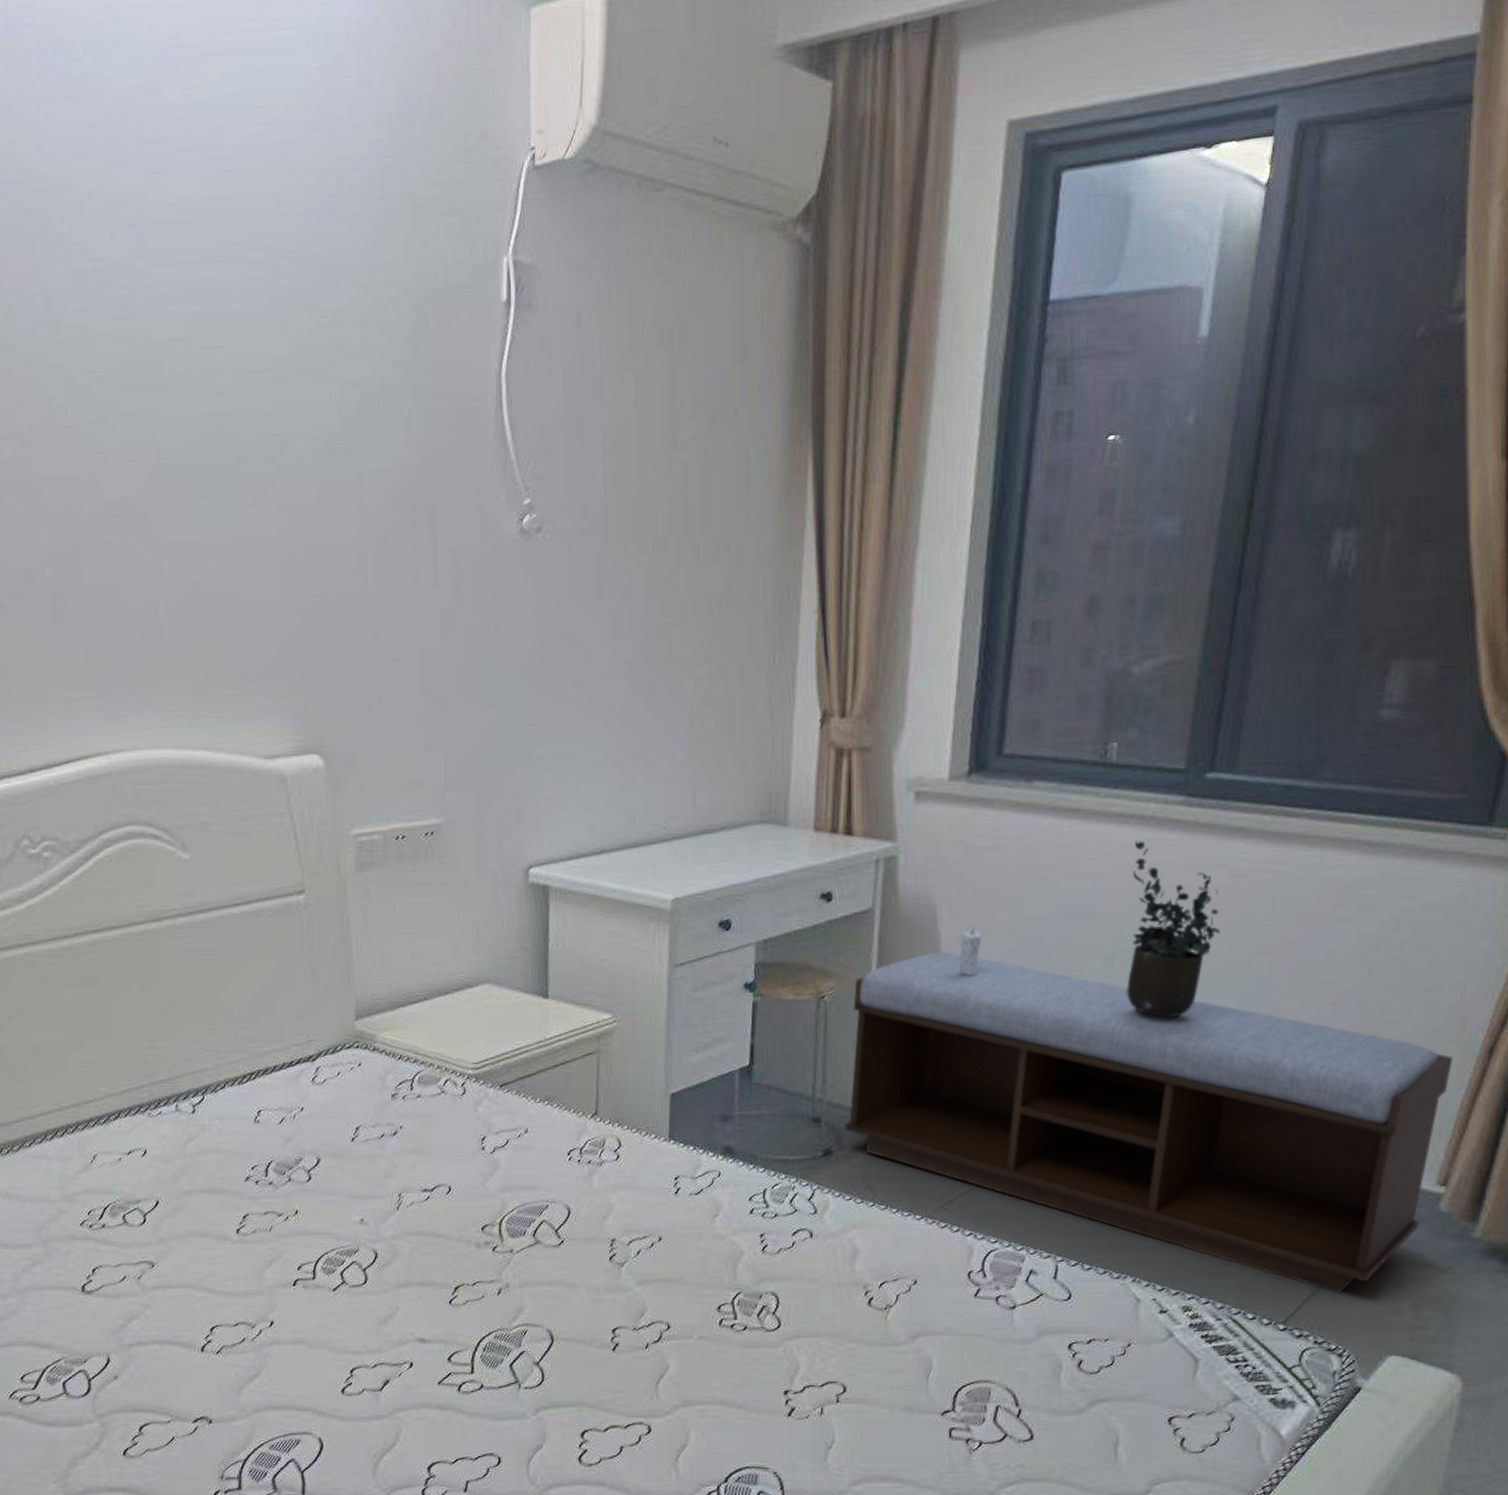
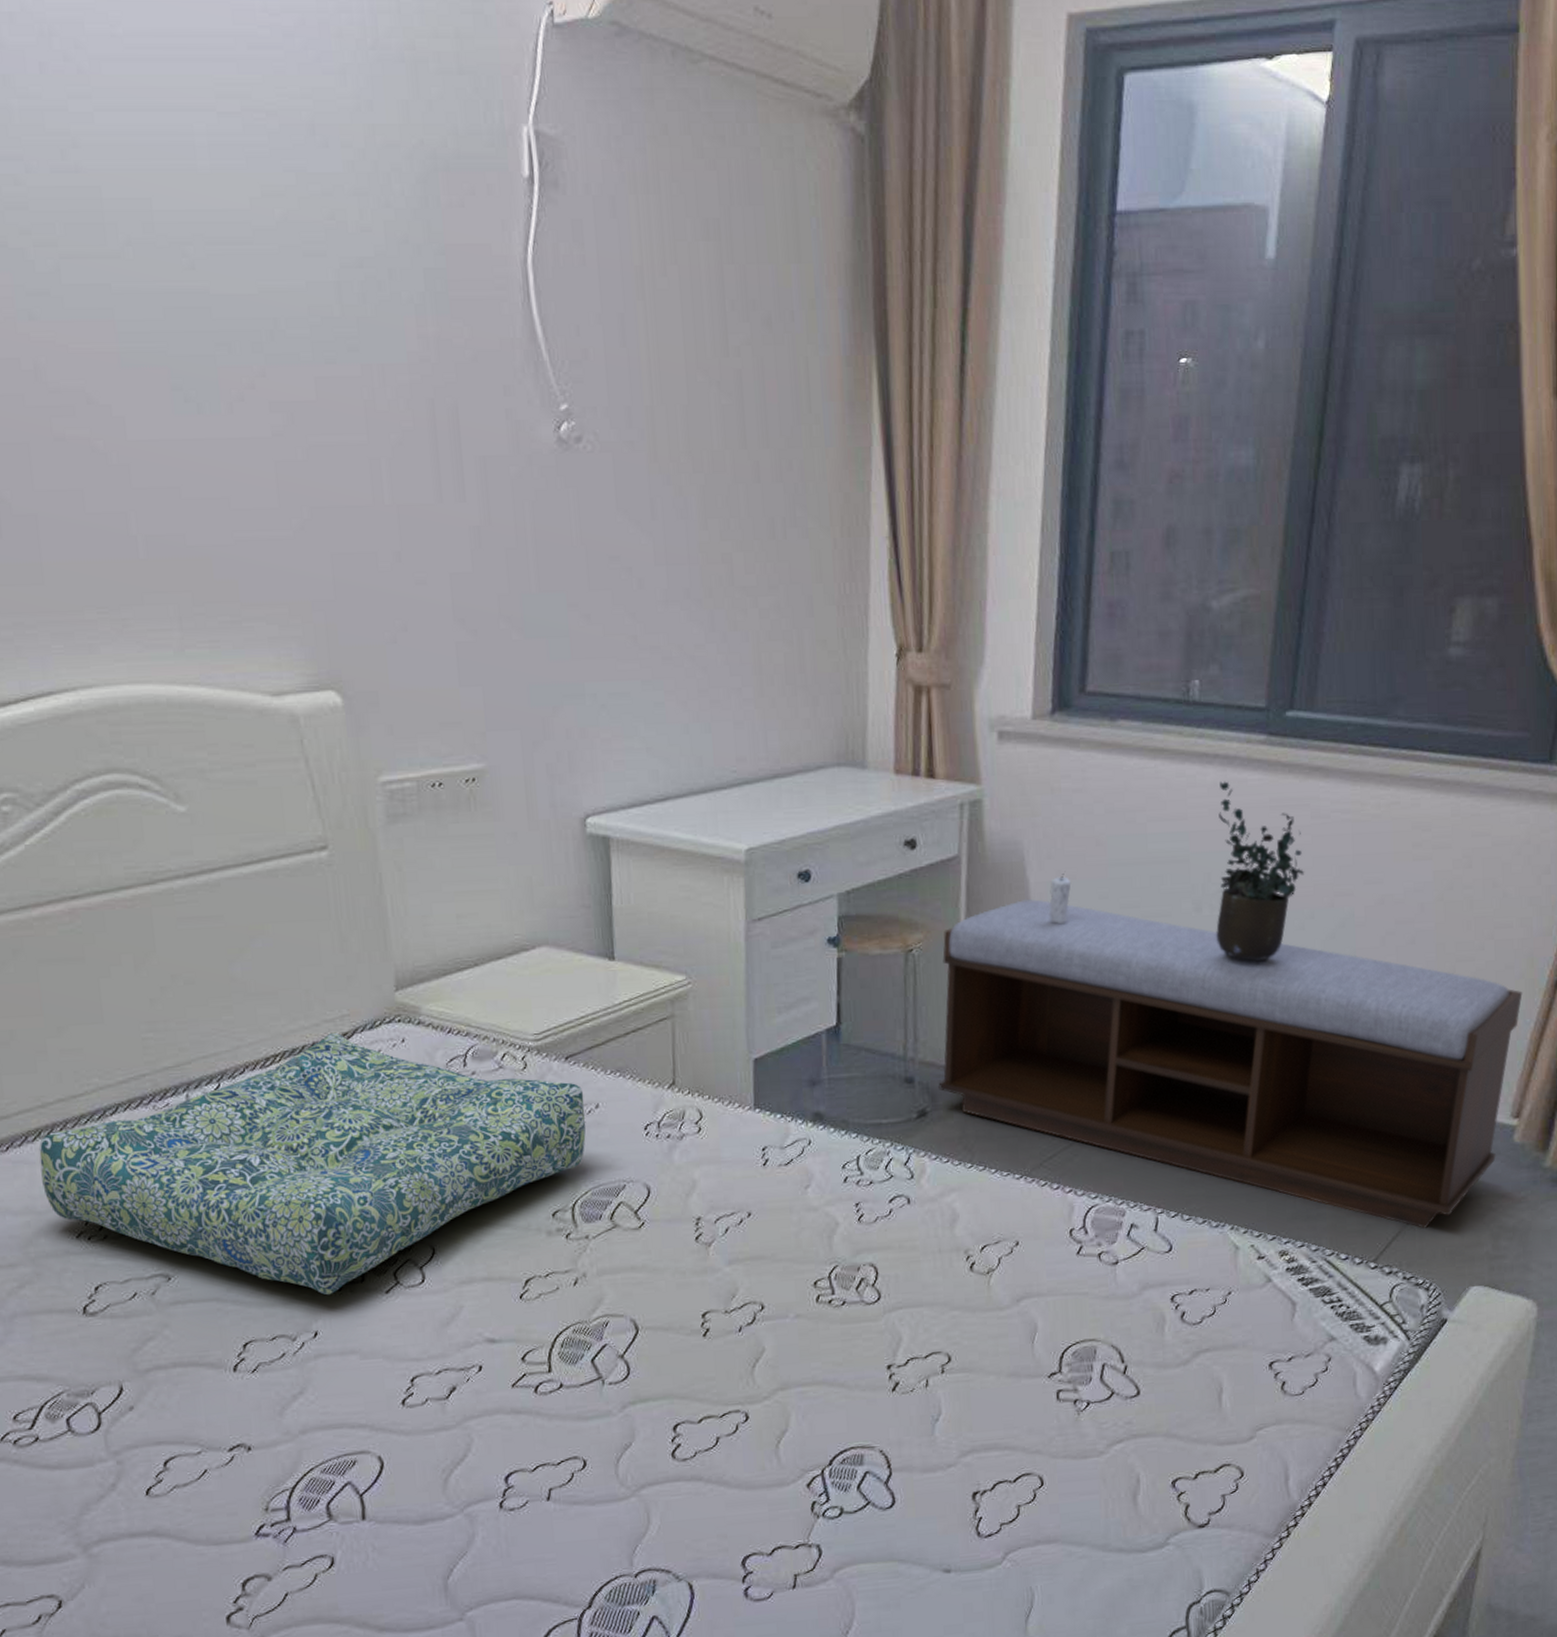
seat cushion: none [55,1055,516,1289] -> present [39,1032,586,1296]

